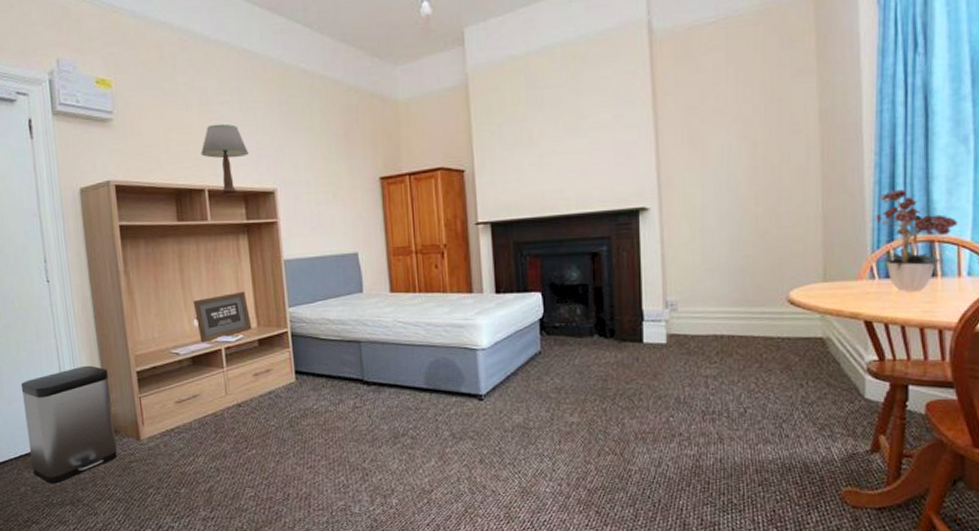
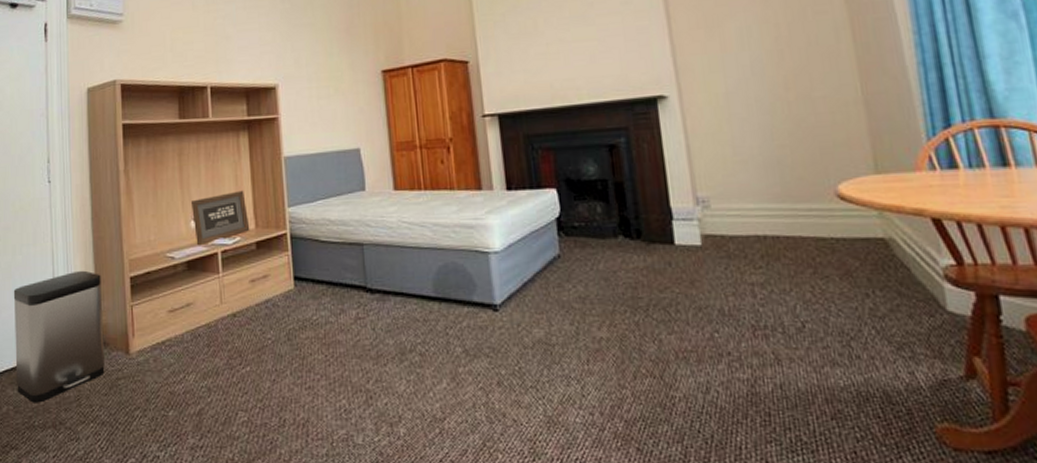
table lamp: present [200,123,249,194] -> none [205,22,251,91]
flower arrangement: present [876,190,958,293] -> none [924,70,1025,185]

